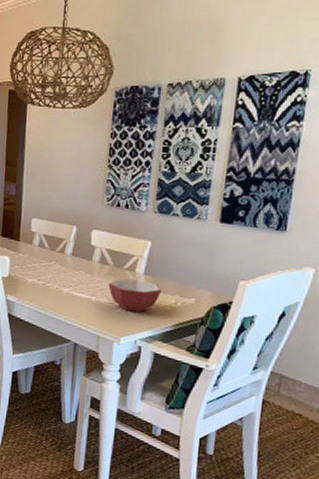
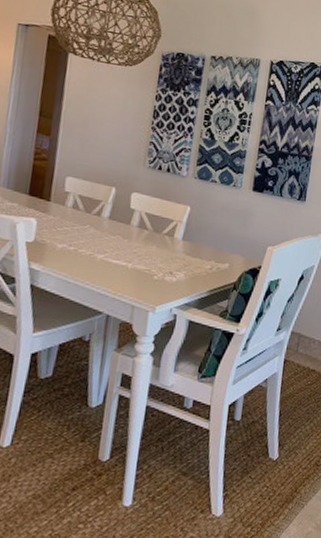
bowl: present [108,279,162,313] -> none [146,244,199,279]

